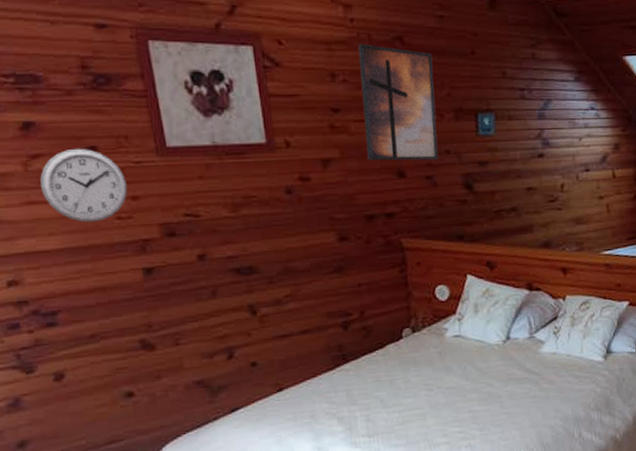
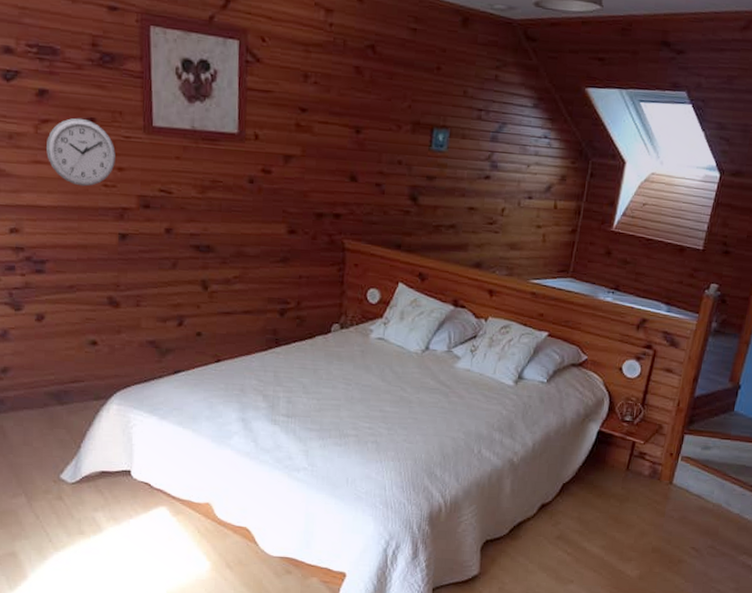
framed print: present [358,43,439,161] -> none [325,48,400,169]

